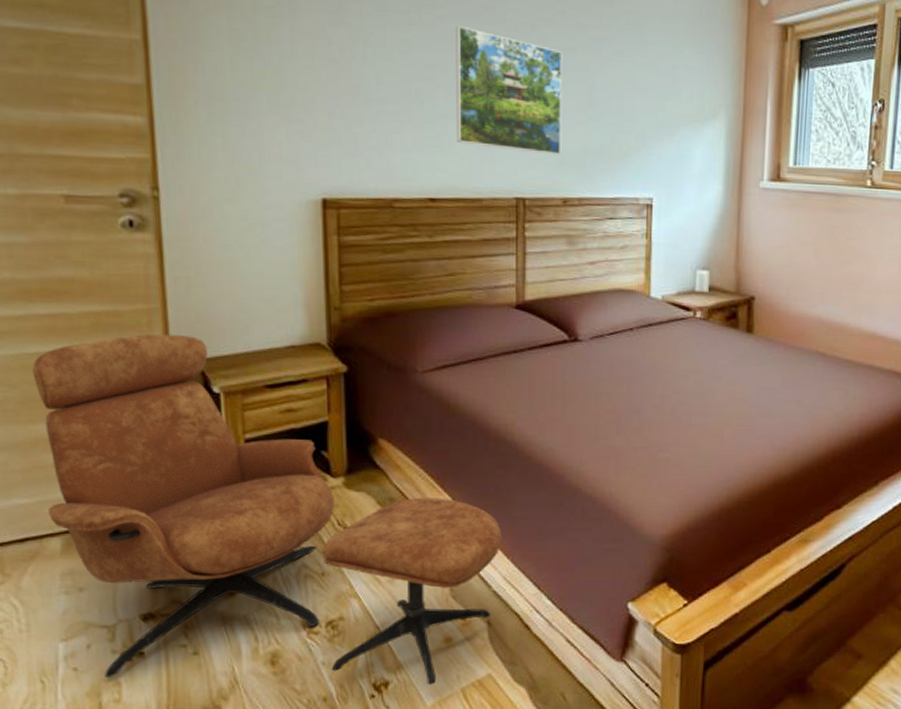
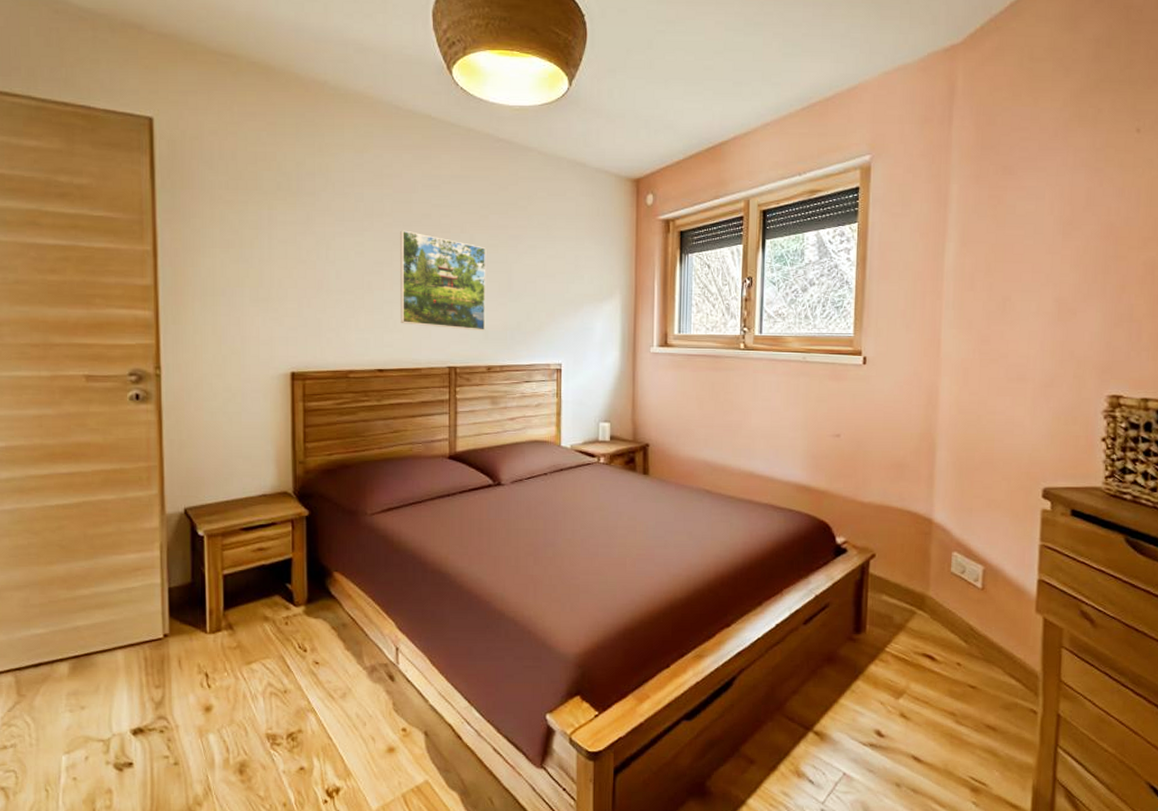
lounge chair: present [32,333,502,686] -> none [52,487,438,792]

